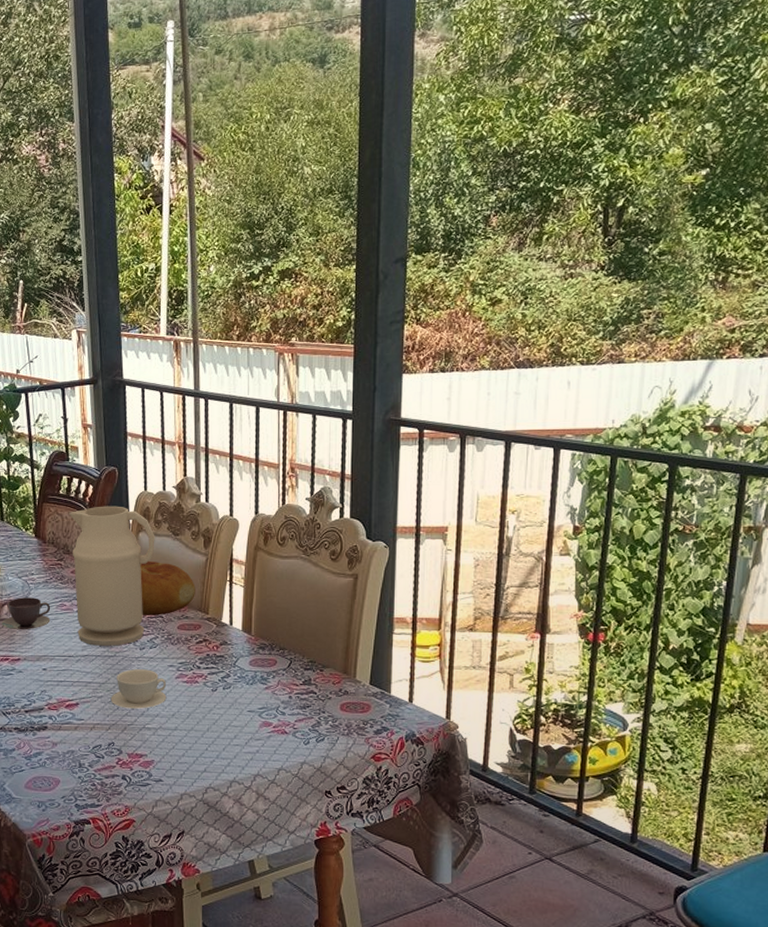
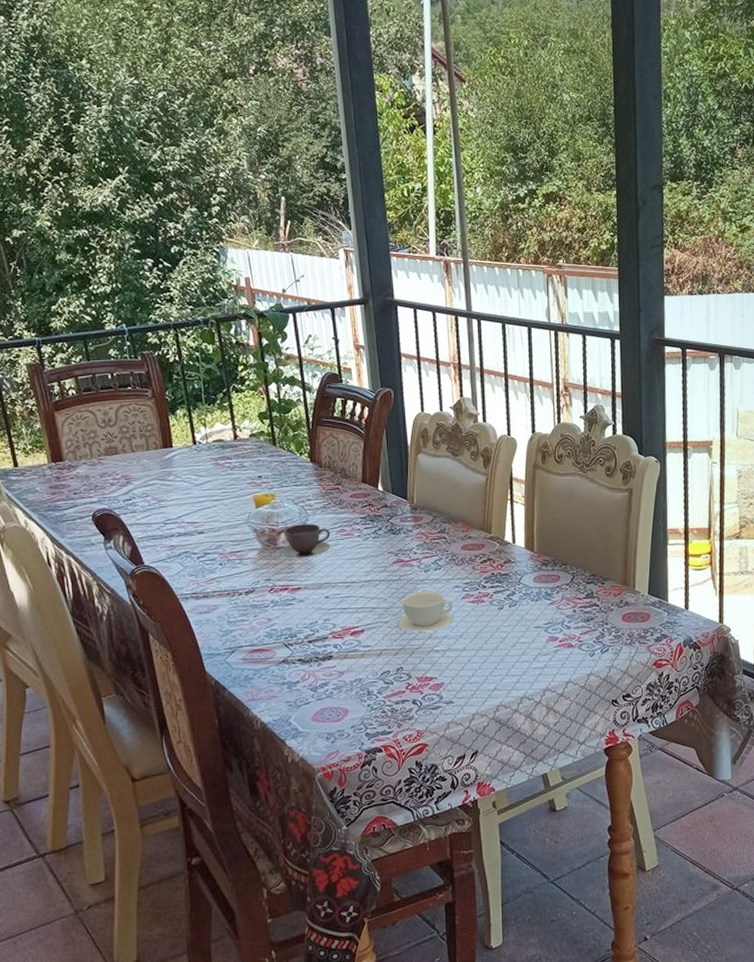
water jug: present [68,506,155,646] -> none [344,427,435,570]
bread: present [140,560,195,616] -> none [421,482,477,537]

